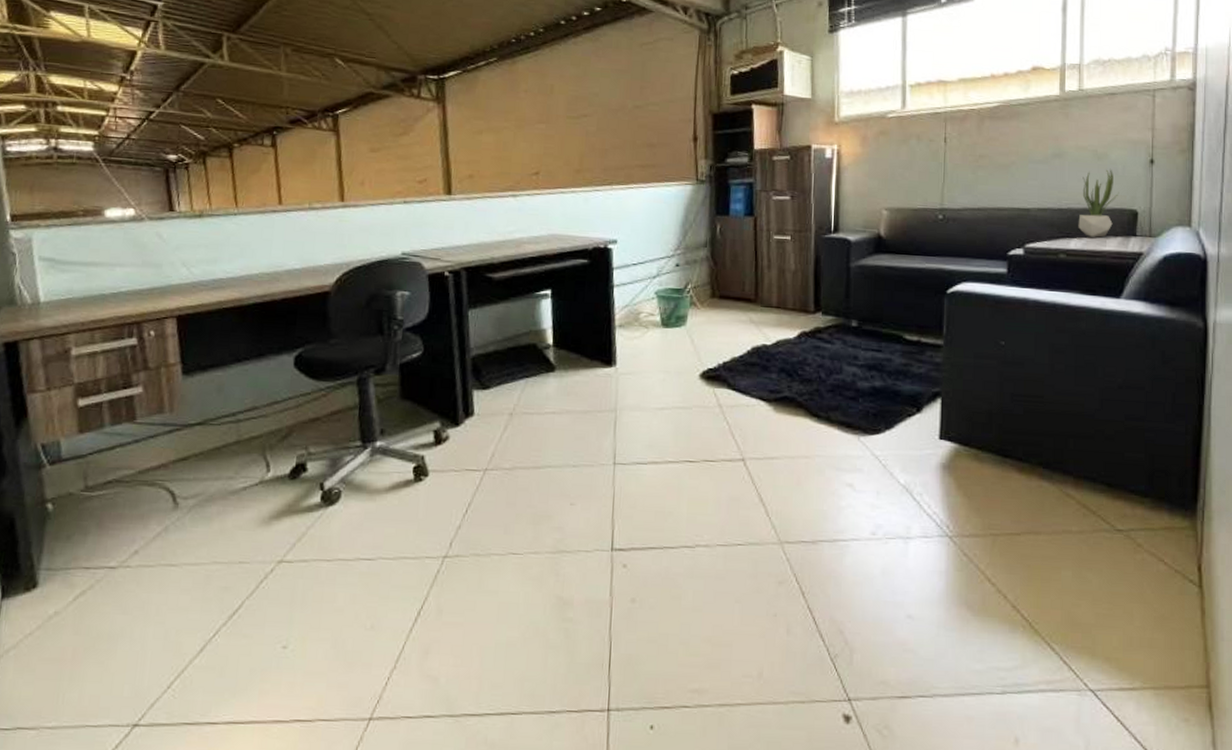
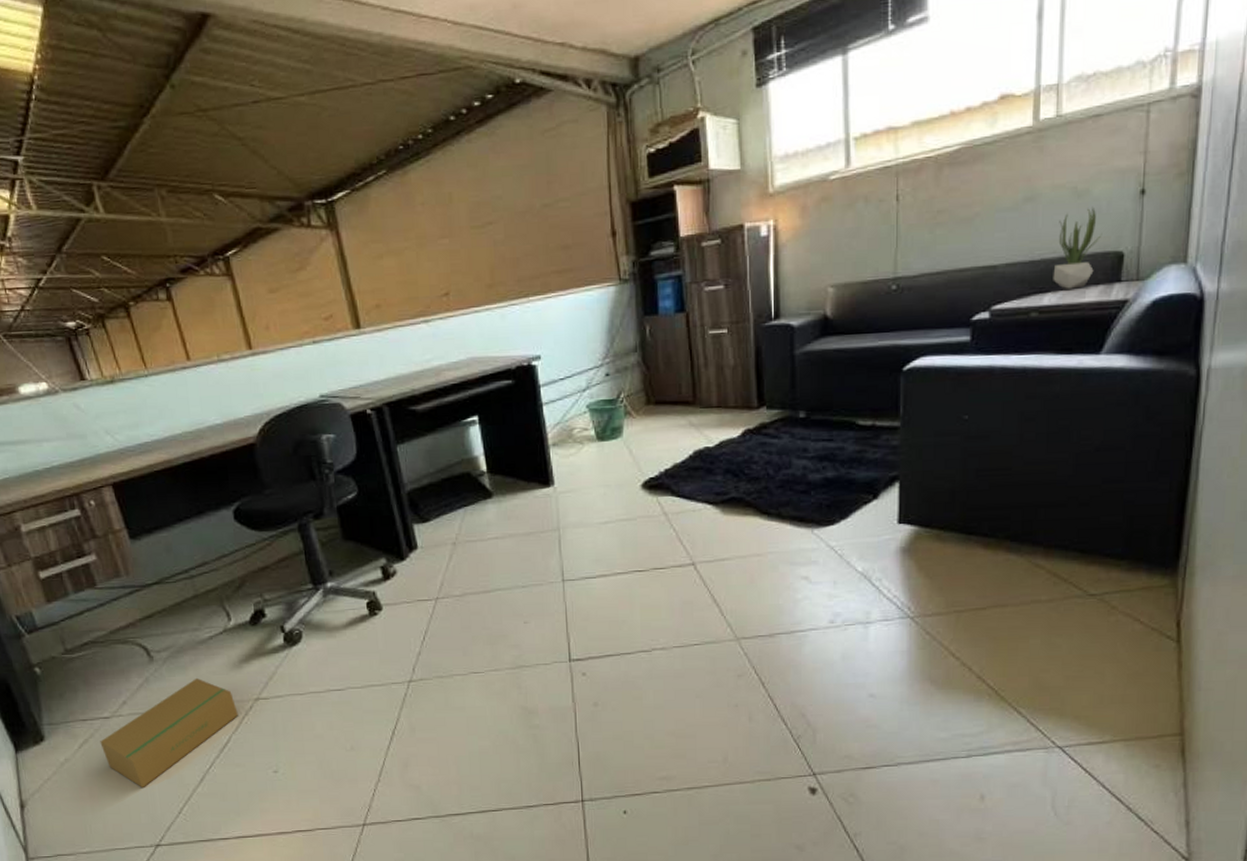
box: none [98,531,257,653] -> present [100,677,238,788]

